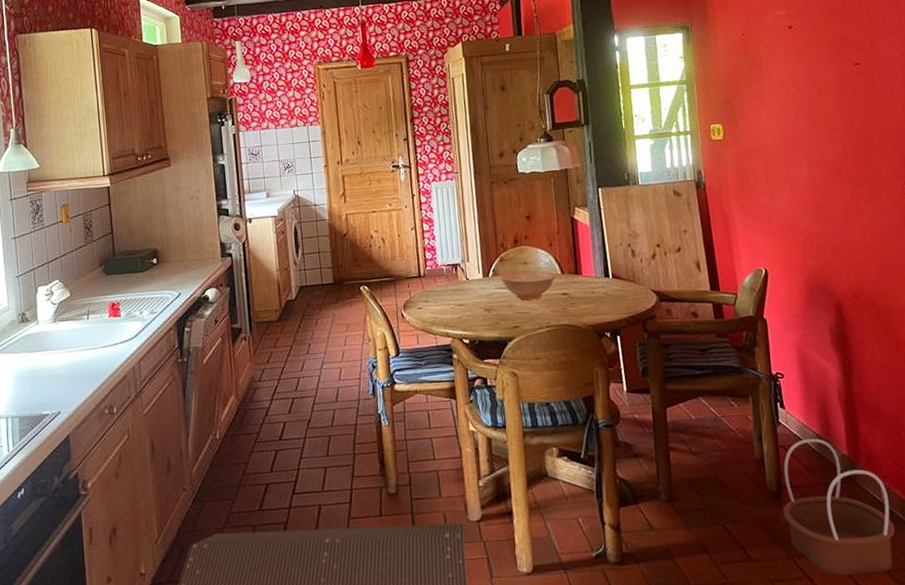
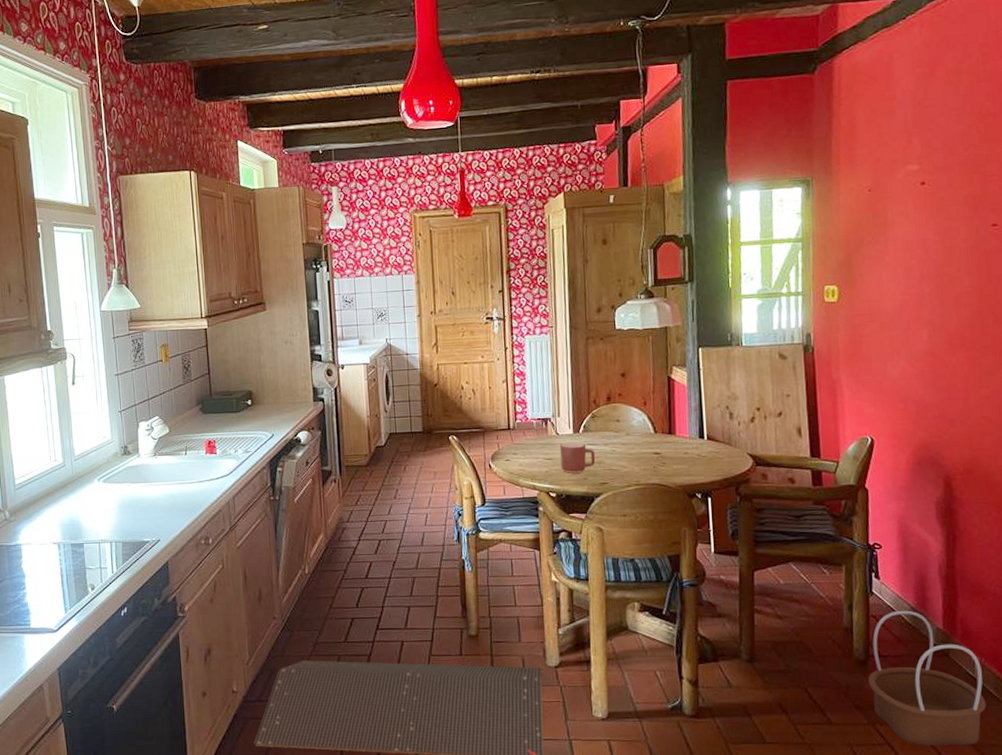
mug: none [470,286,507,319] -> present [559,442,596,473]
dish: present [499,270,556,301] -> none [590,427,649,458]

